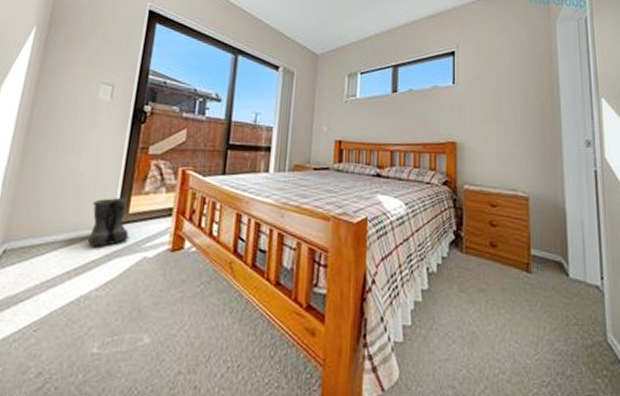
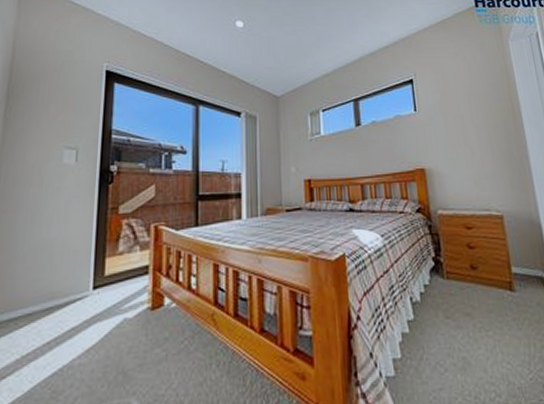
boots: present [87,198,129,247] -> none [65,261,107,314]

